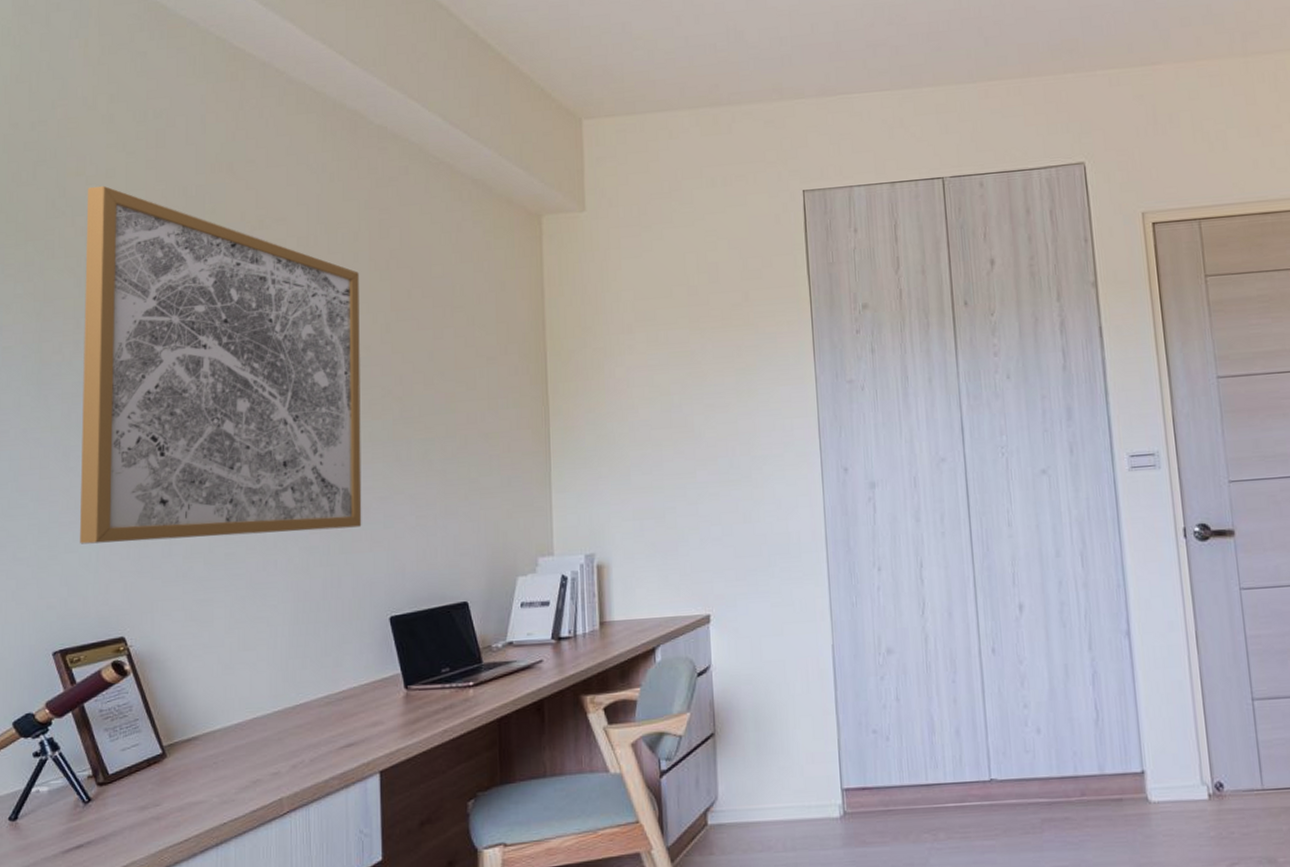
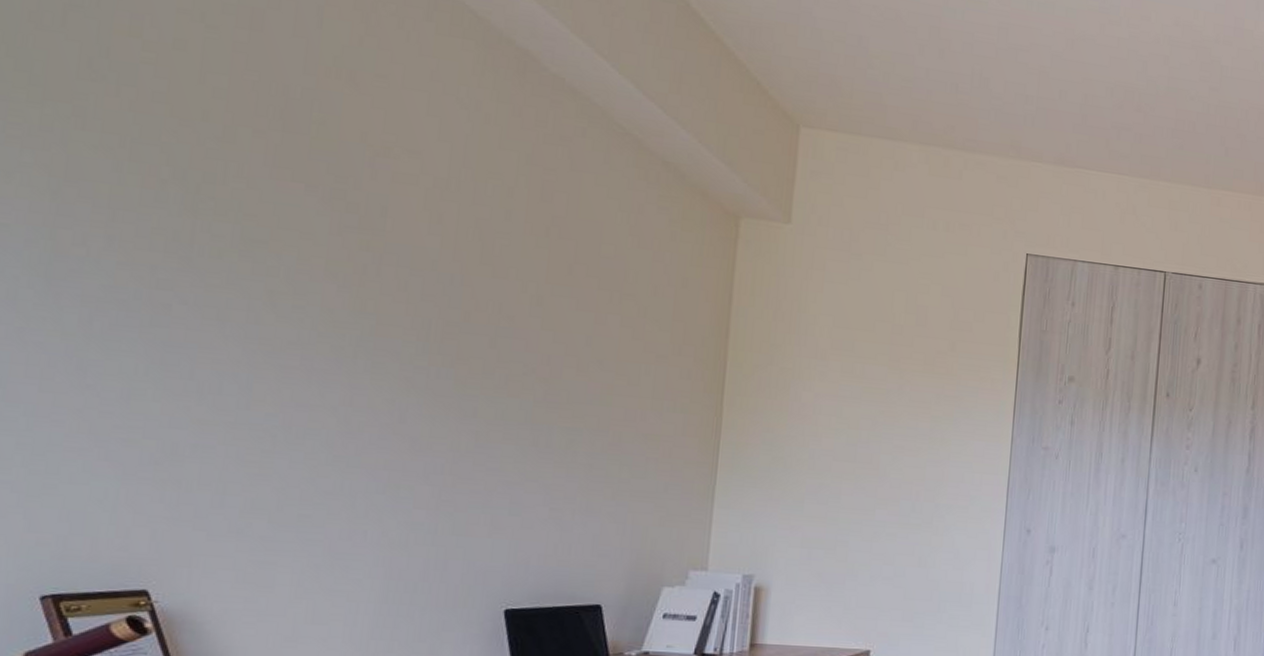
wall art: present [80,185,362,544] -> none [93,54,510,510]

